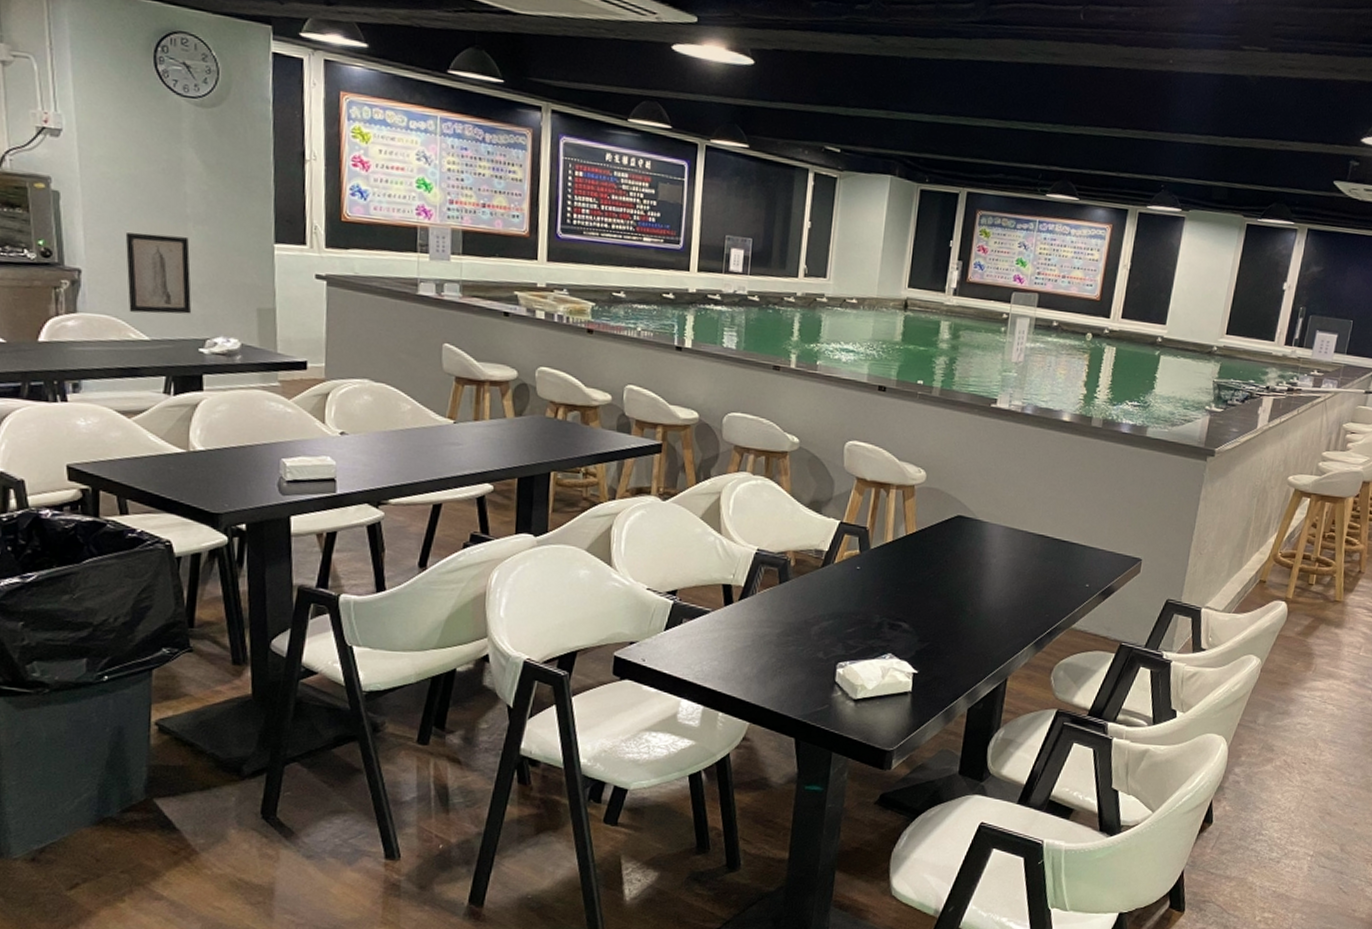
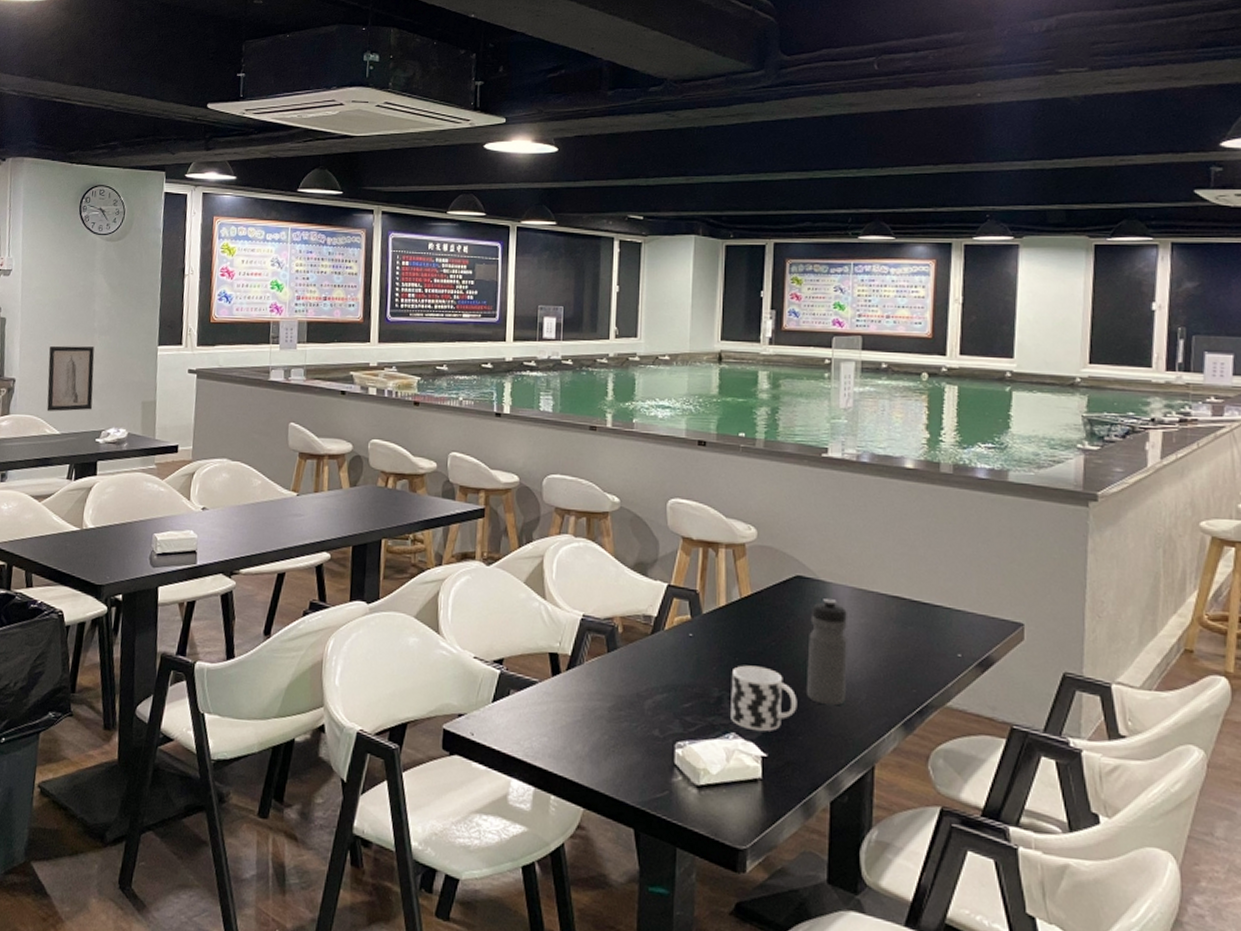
cup: none [888,594,948,652] -> present [731,665,797,732]
water bottle: none [956,536,999,629] -> present [805,599,847,706]

